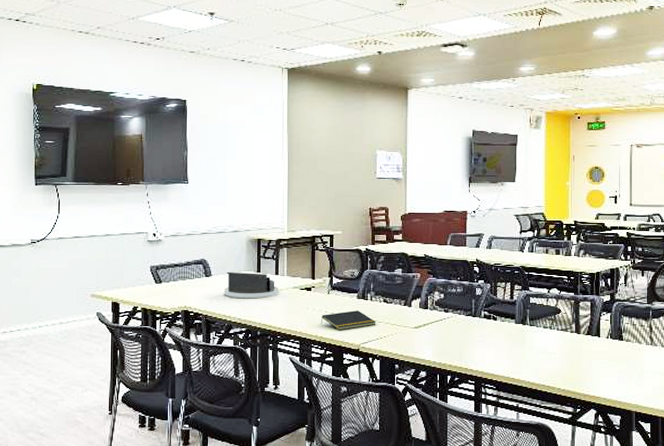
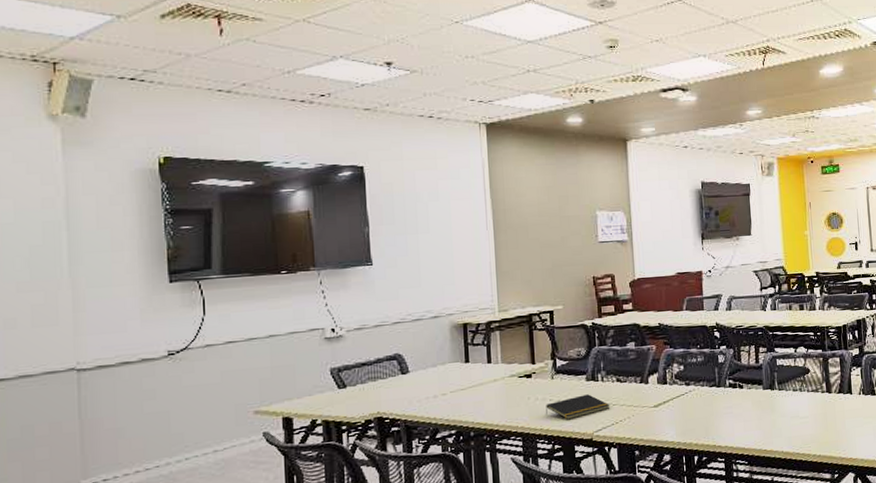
desk organizer: present [224,271,280,299] -> none [425,363,494,396]

